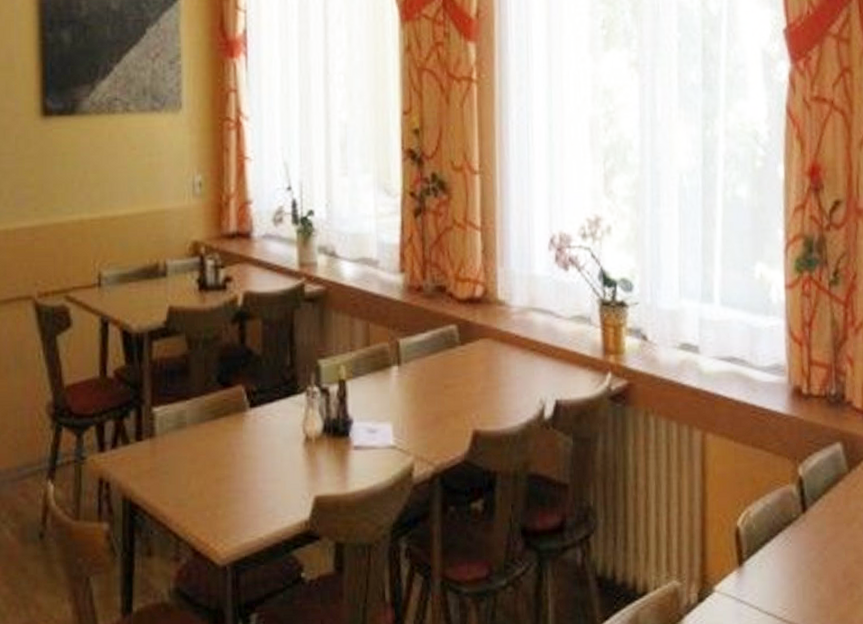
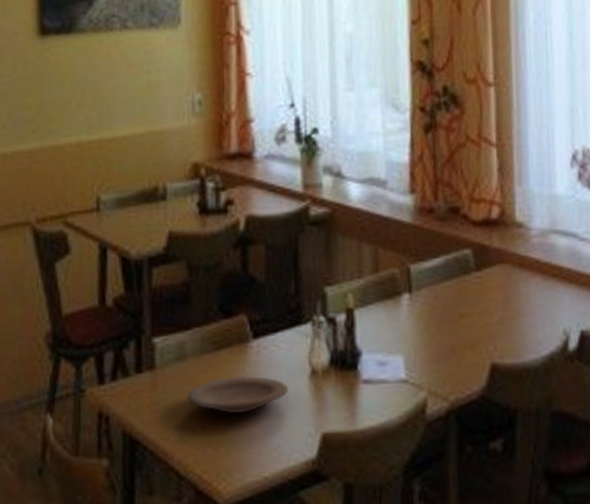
plate: none [186,443,284,478] -> present [187,376,289,413]

